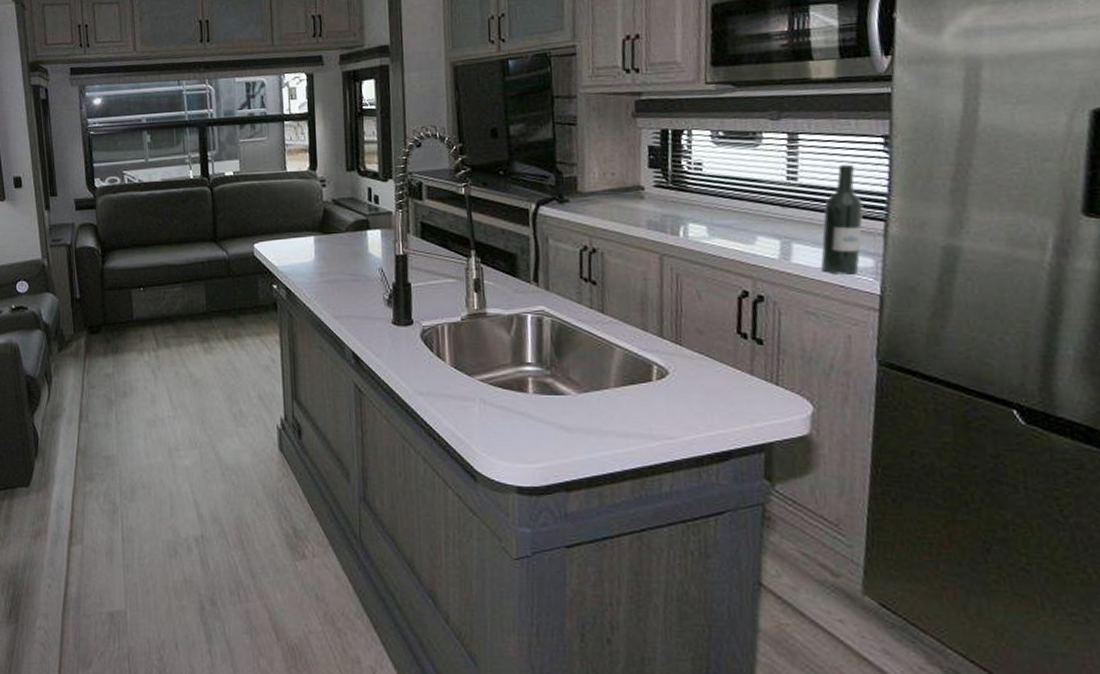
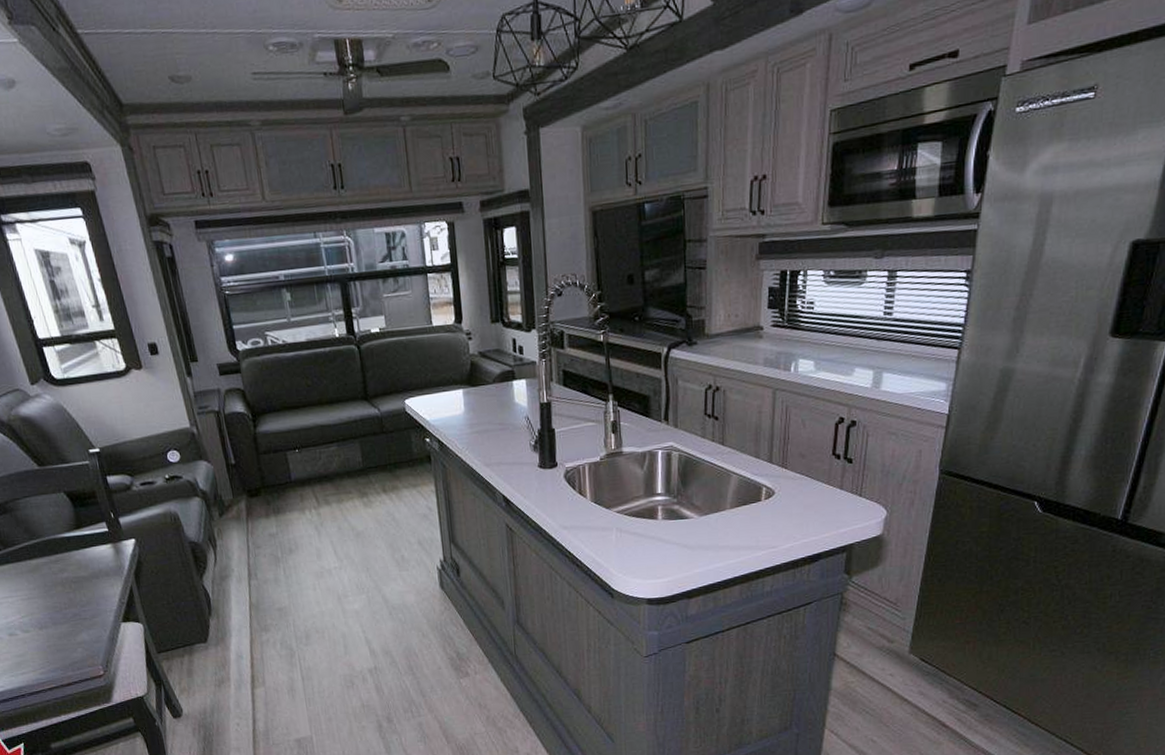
wine bottle: present [820,164,864,275] -> none [904,298,943,399]

